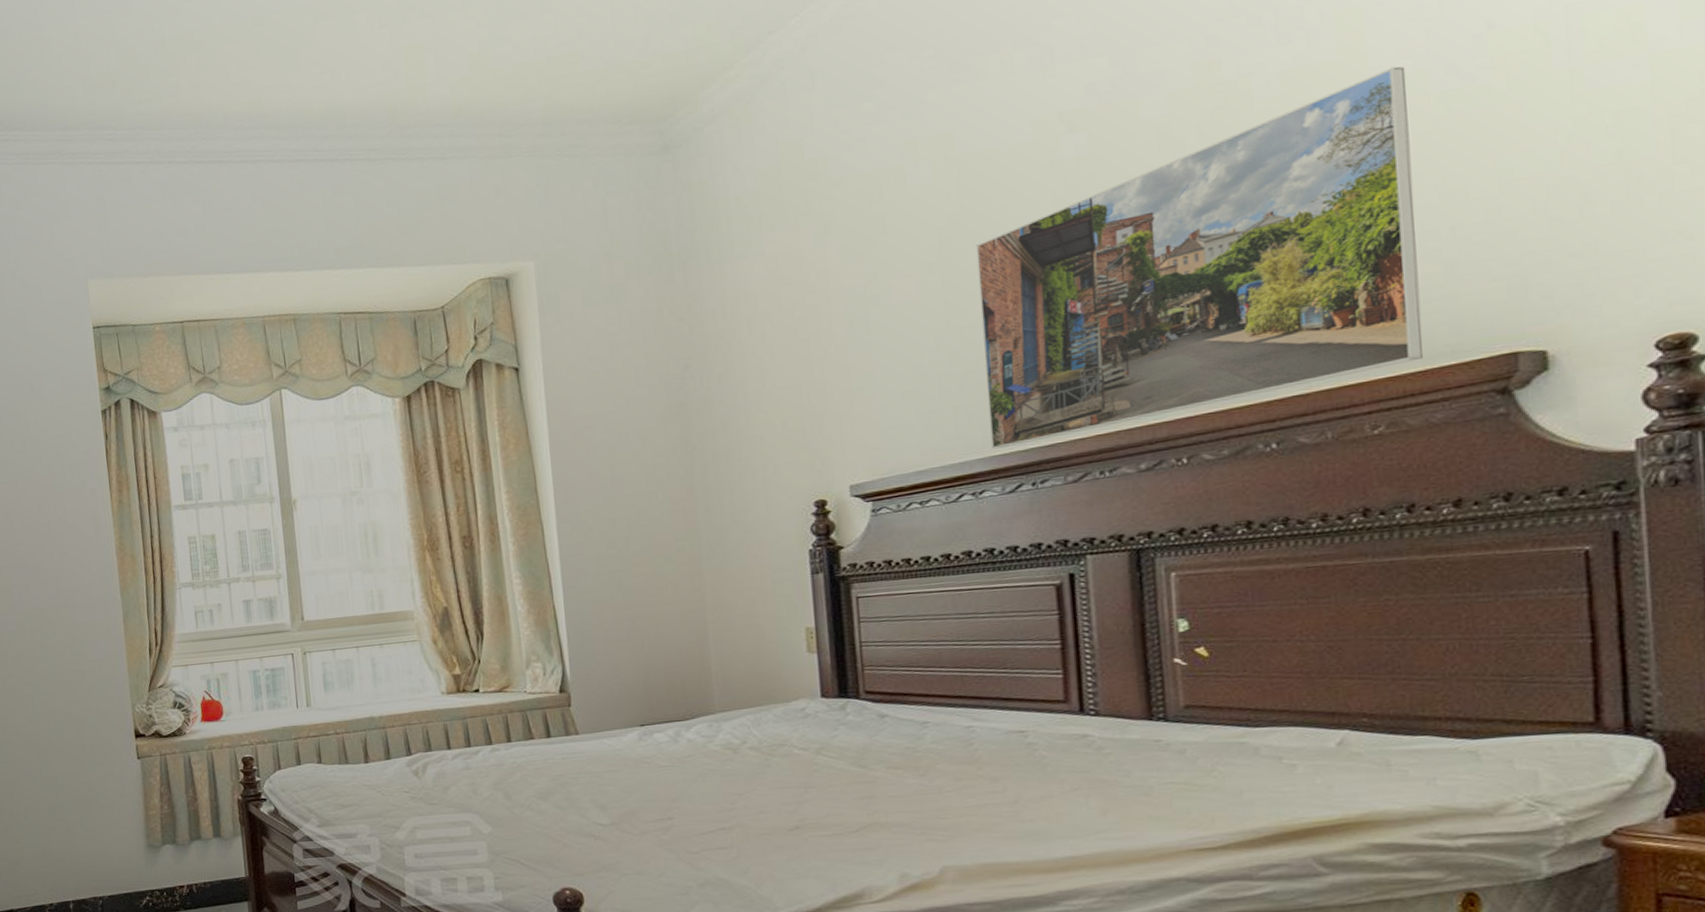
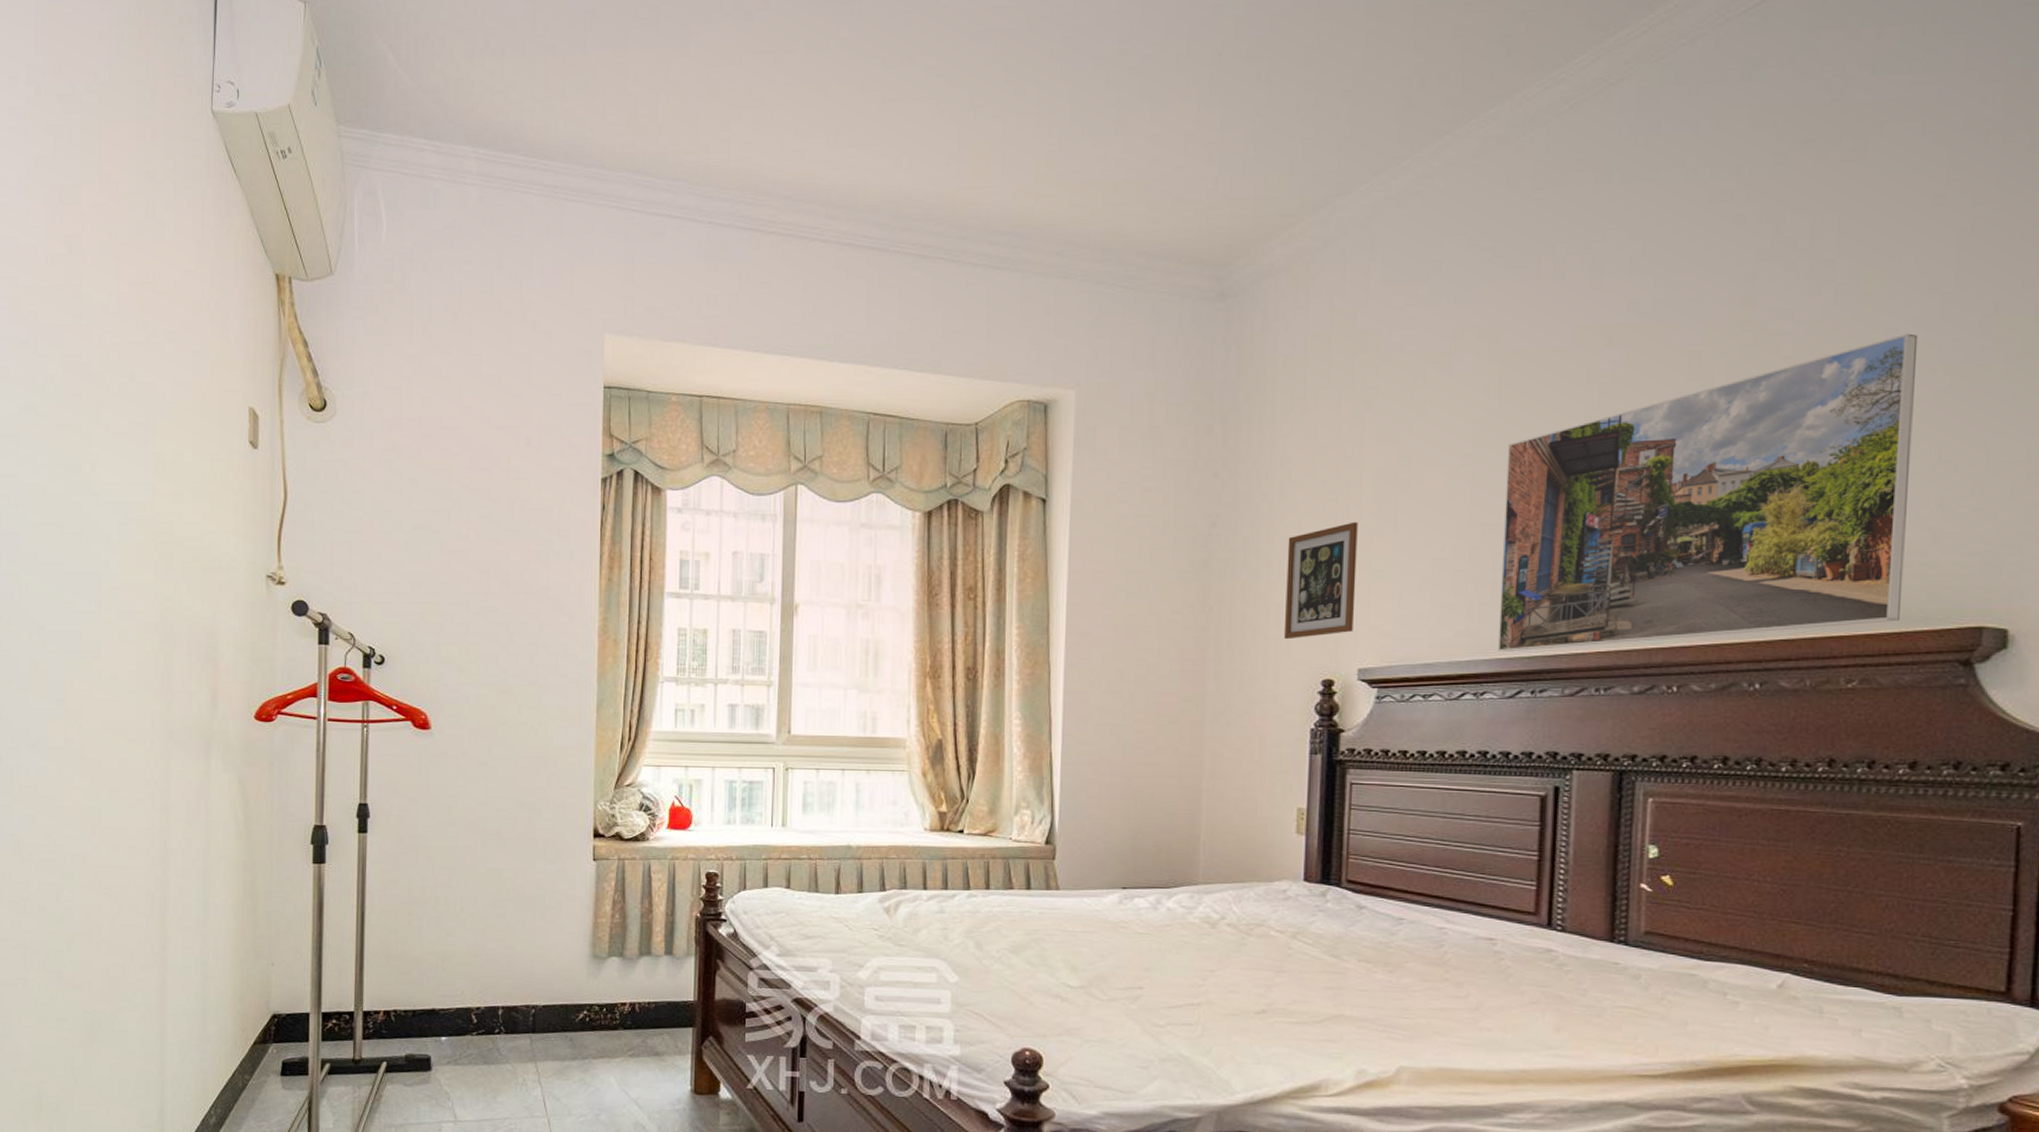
picture frame: none [762,343,840,468] -> present [1283,521,1358,640]

